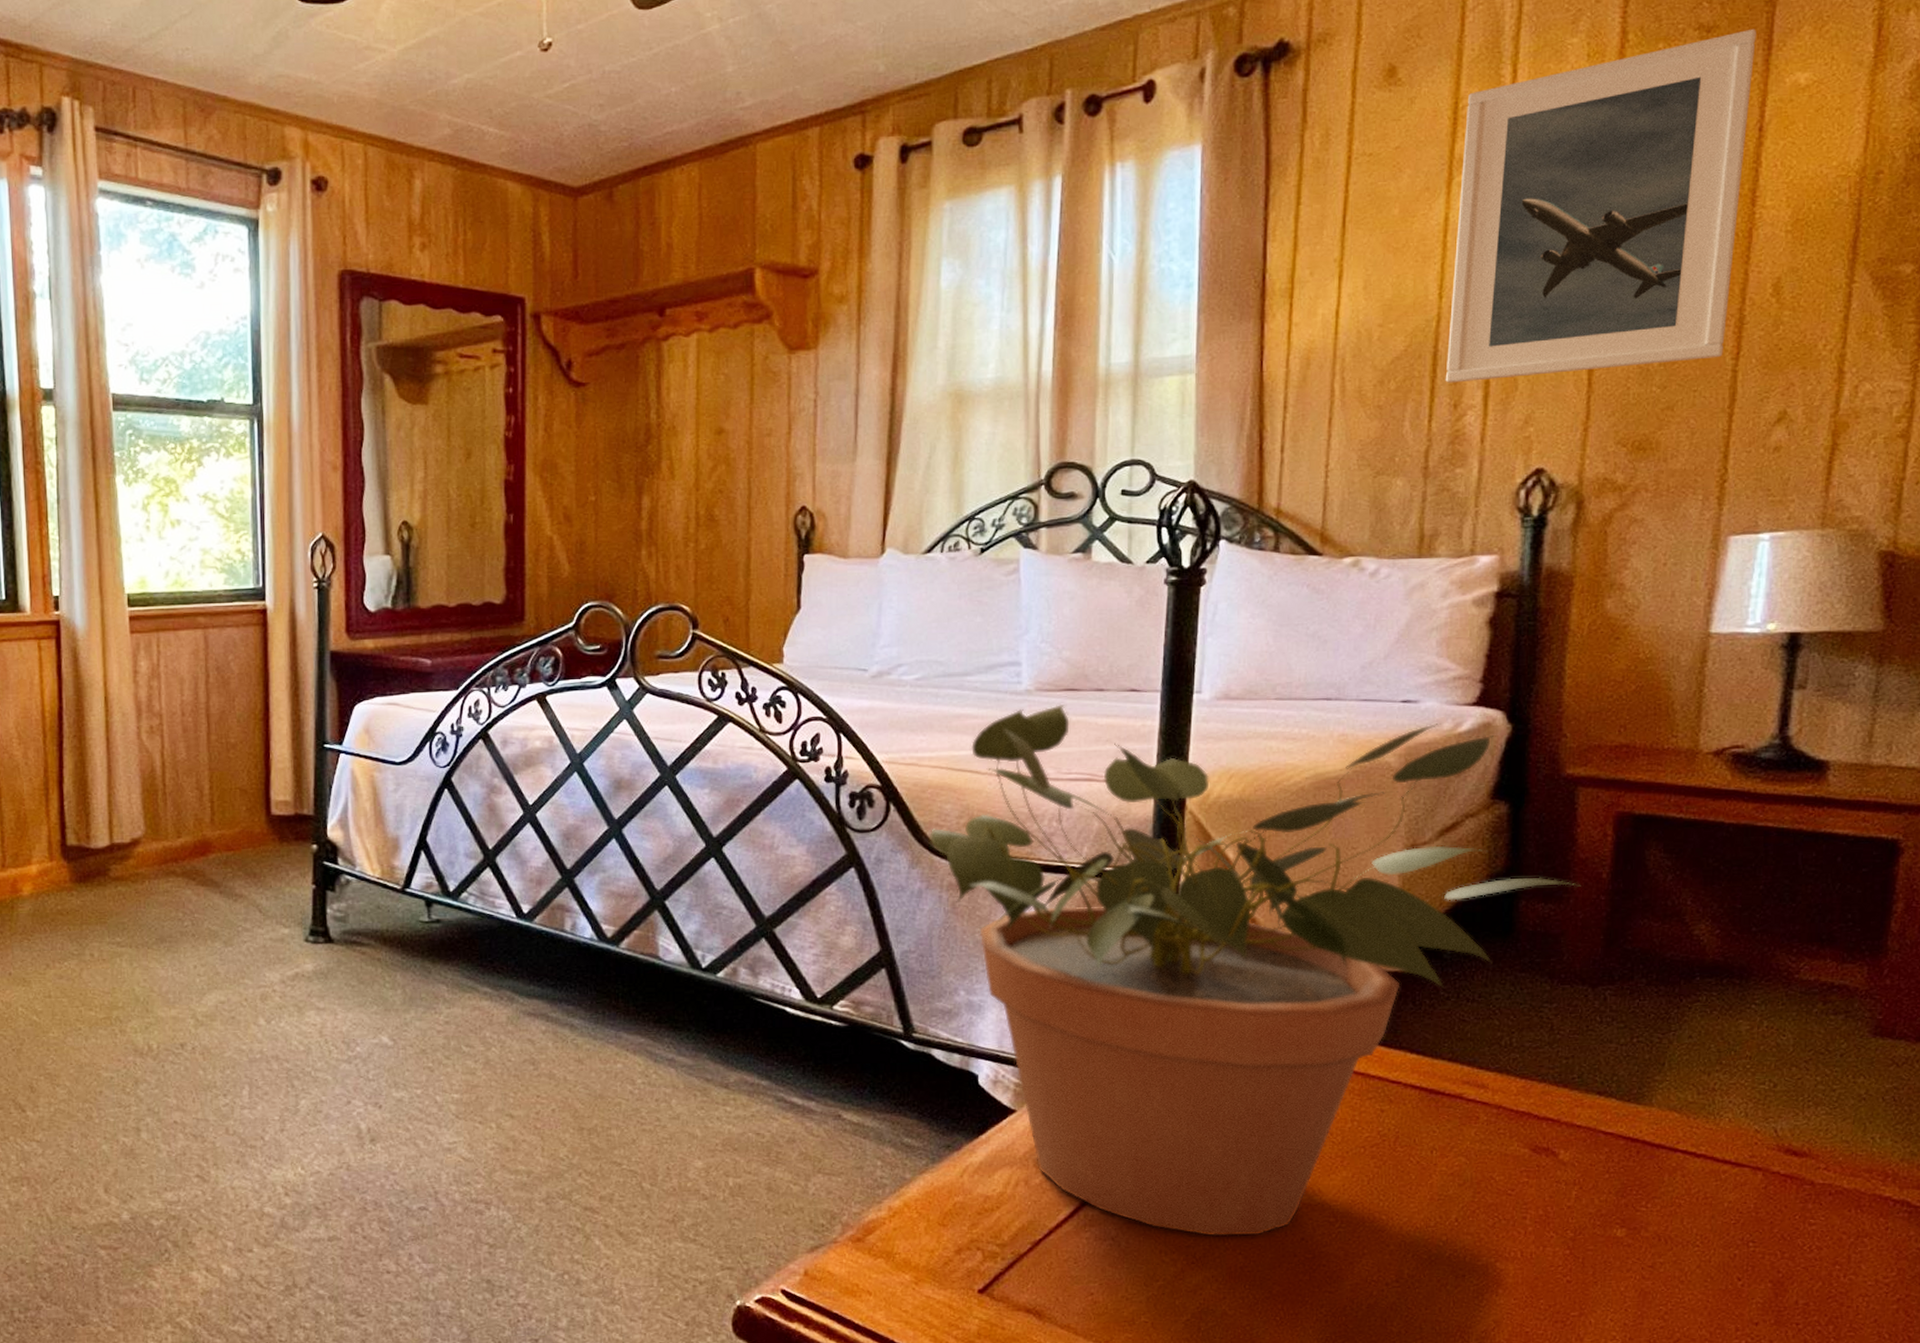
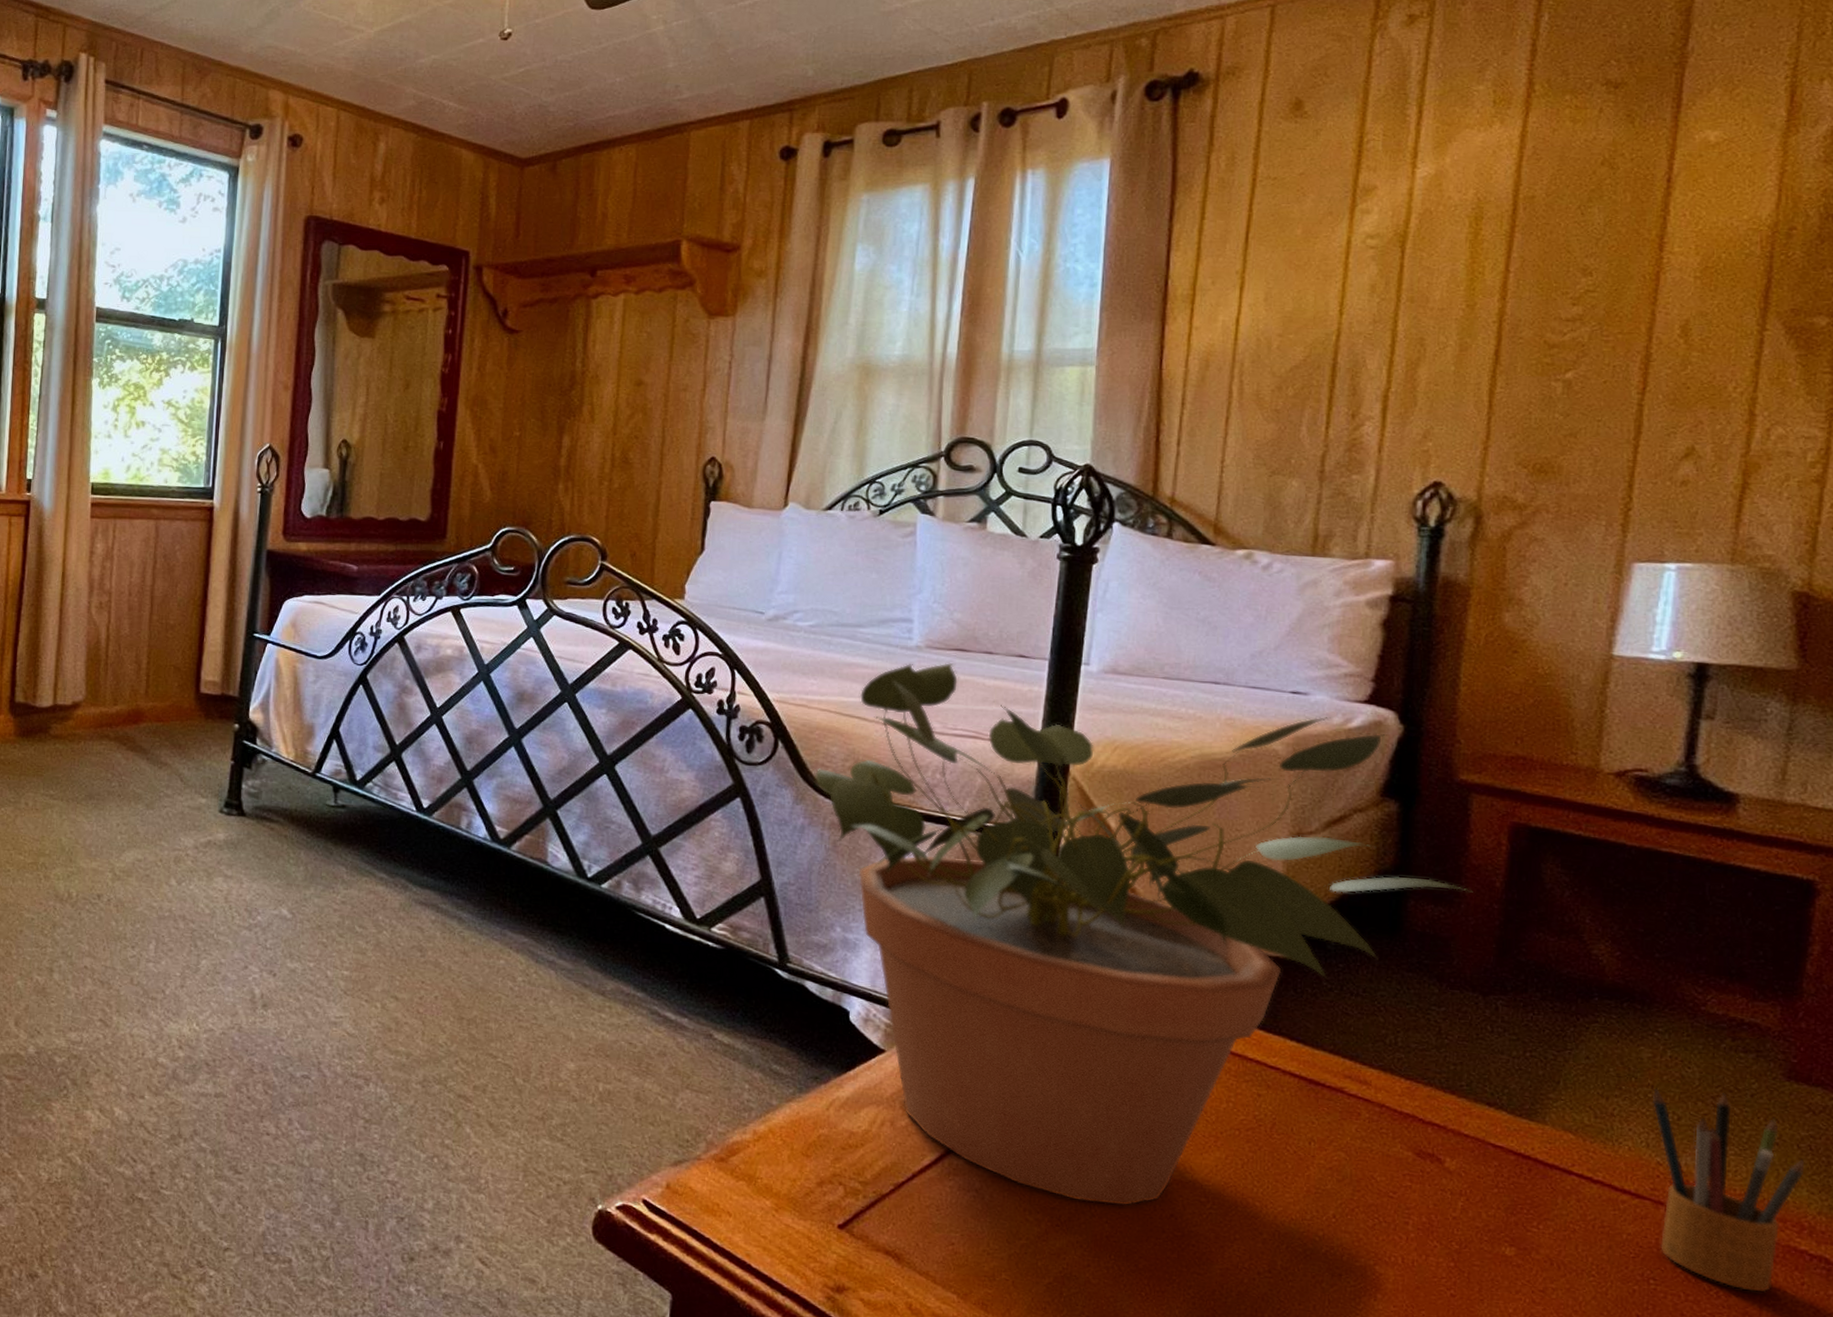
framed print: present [1445,28,1756,383] -> none [1343,87,1665,395]
pencil box: none [1750,1055,1889,1242] -> present [1651,1088,1805,1293]

